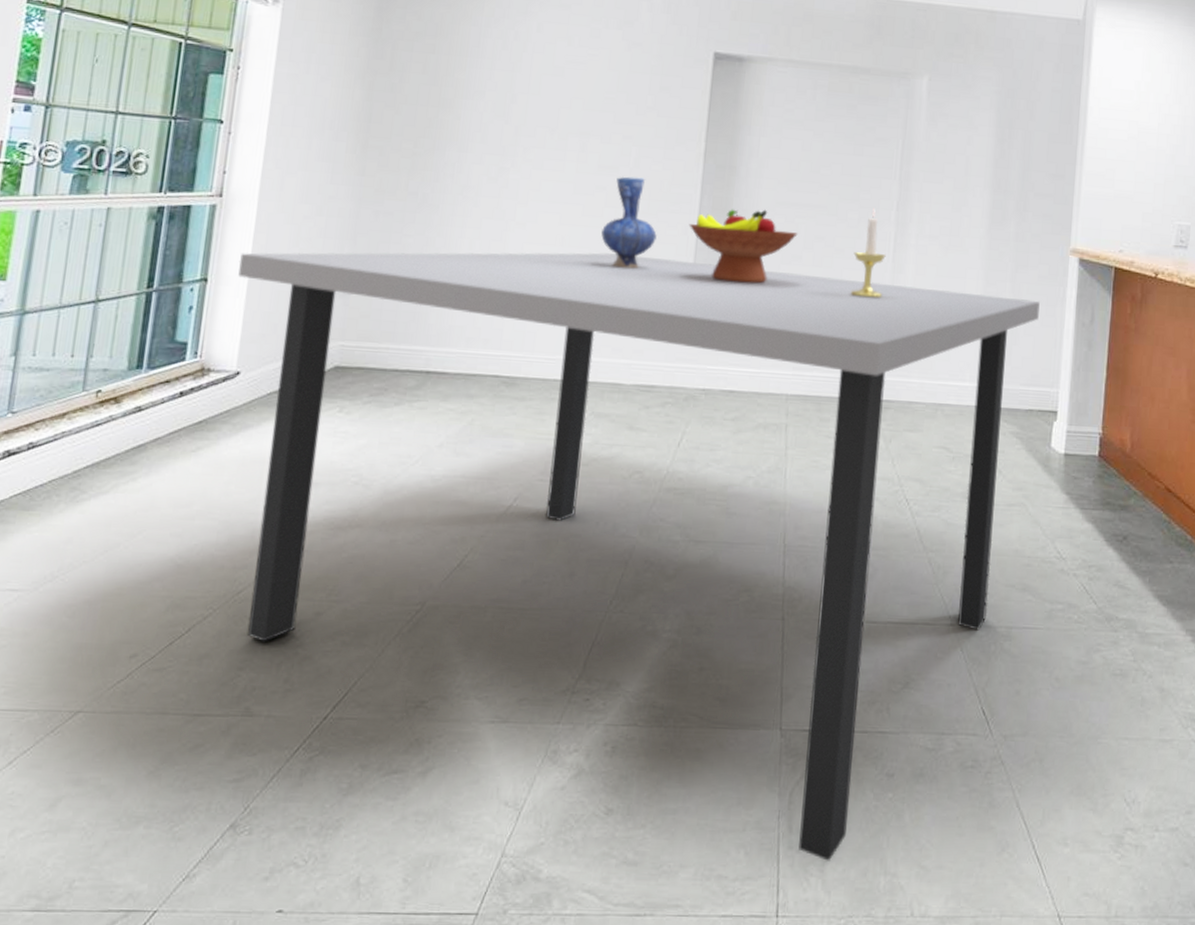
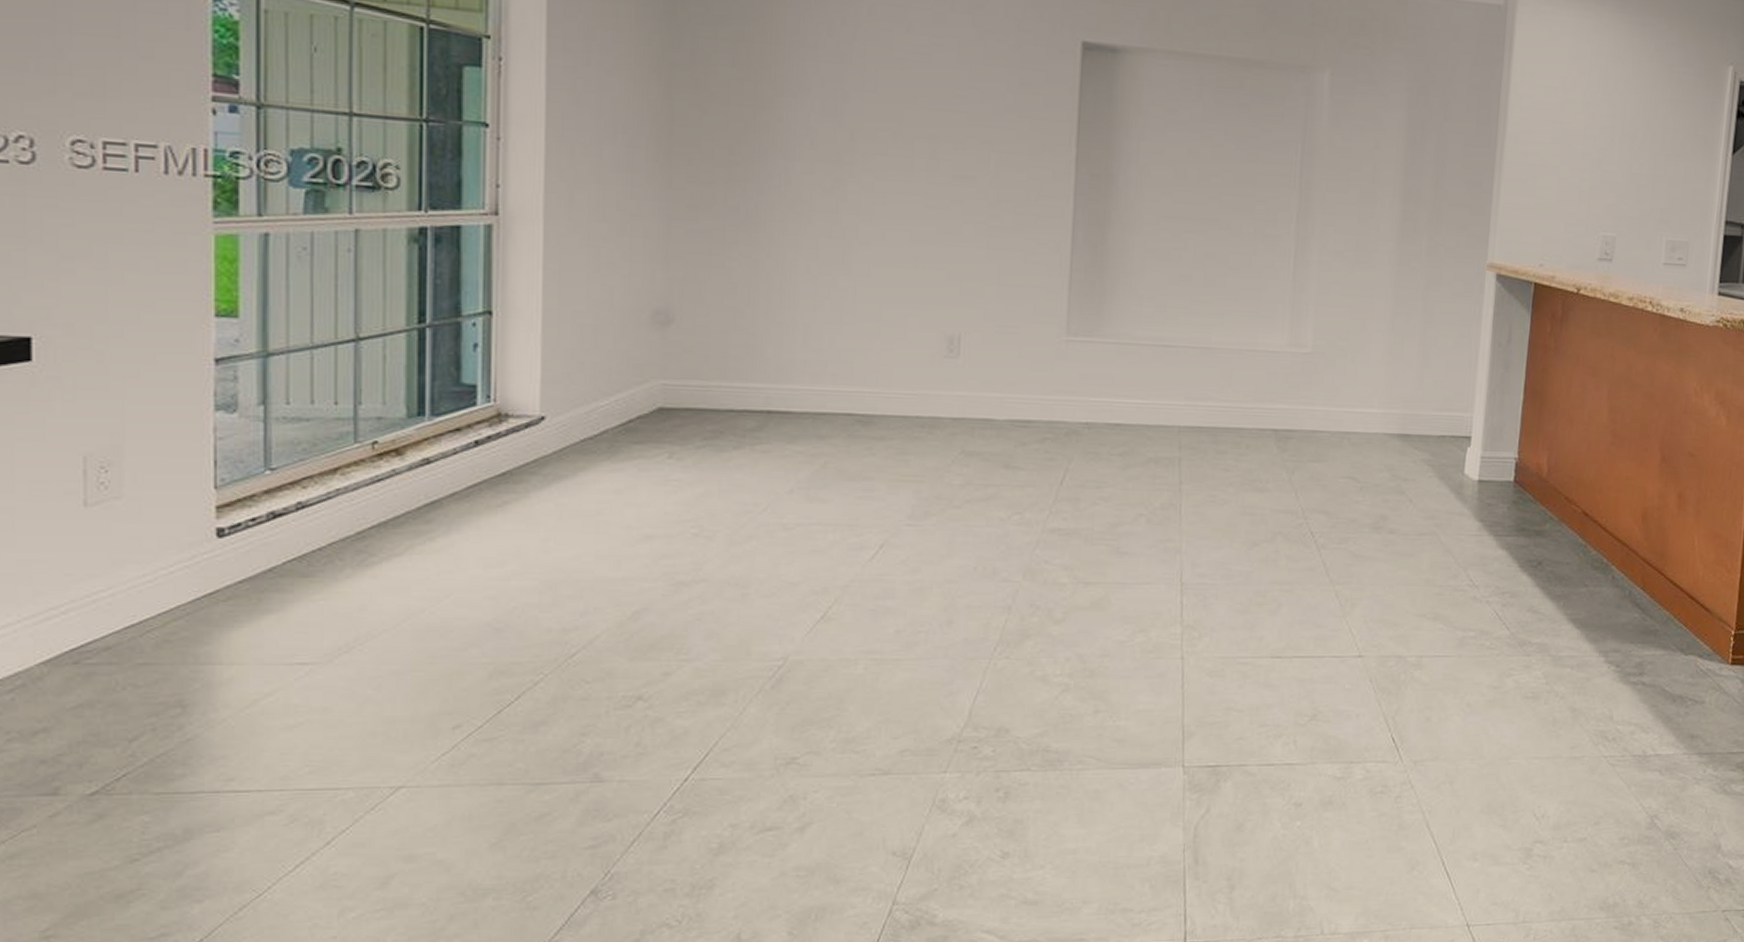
dining table: present [238,252,1040,861] -> none [528,275,1454,889]
vase: present [601,176,657,269] -> none [961,187,1025,293]
fruit bowl: present [688,209,798,284] -> none [1061,223,1186,307]
candlestick: present [850,208,886,298] -> none [1247,221,1285,321]

